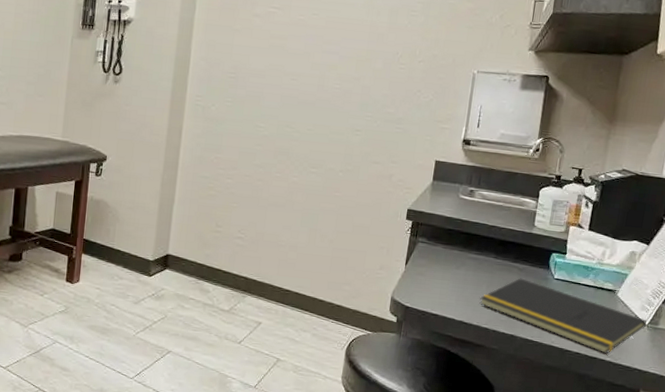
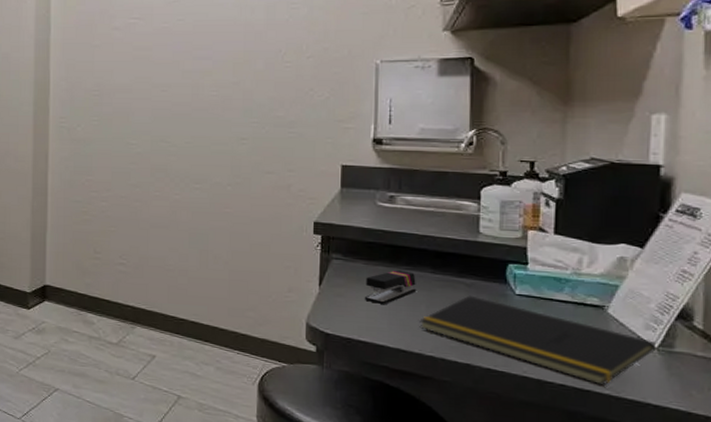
stapler: none [439,254,482,284] -> present [364,270,416,305]

